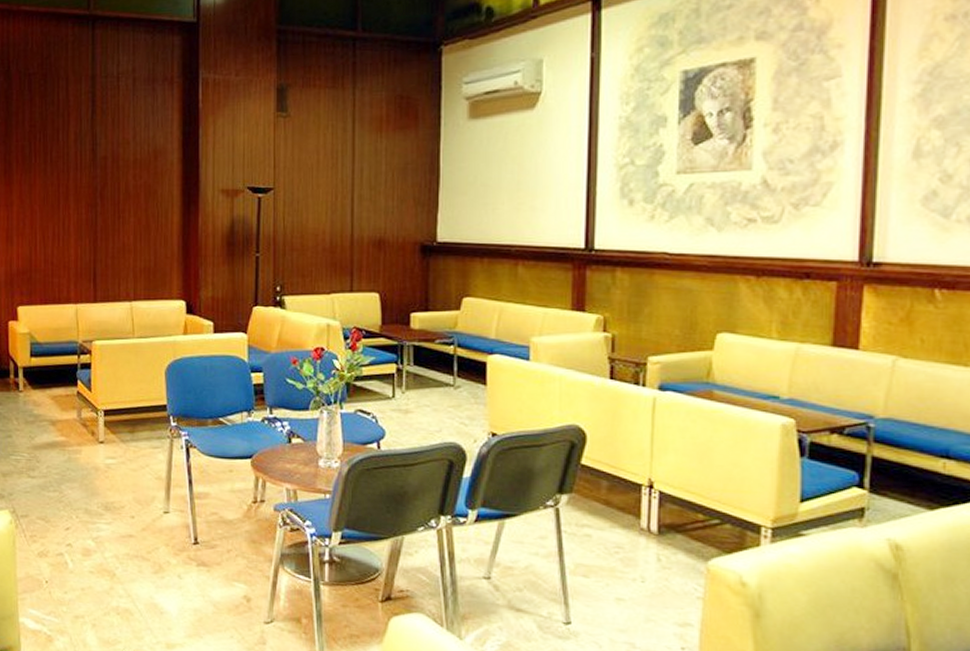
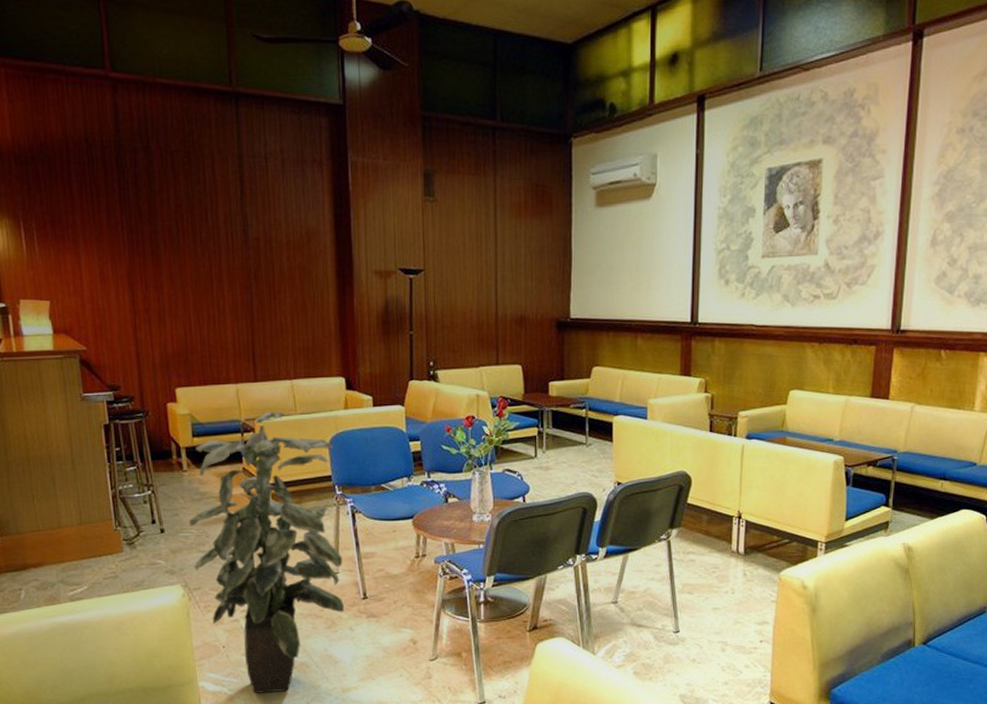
indoor plant: none [21,334,174,639] -> present [189,411,345,693]

